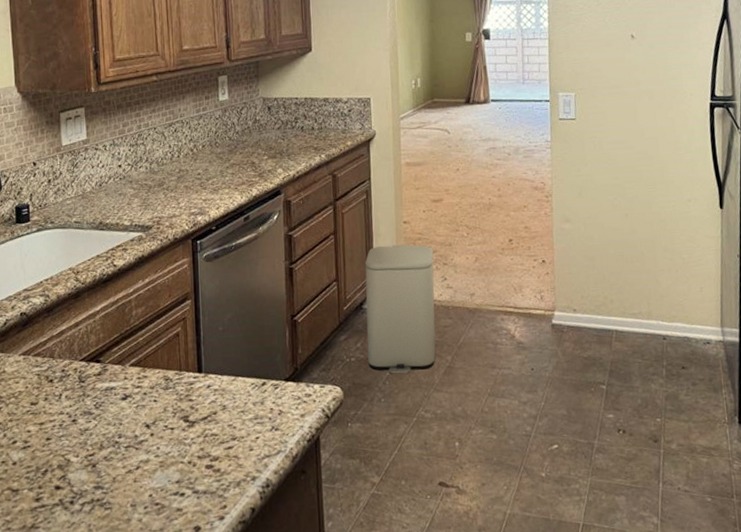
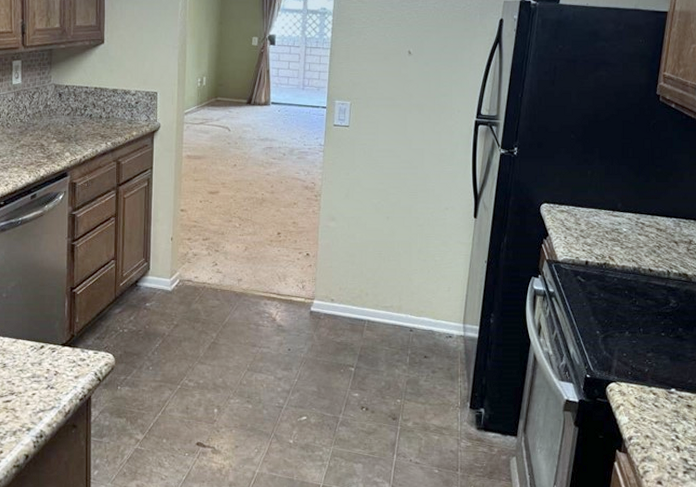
pedal bin: present [364,244,436,375] -> none [139,230,207,347]

